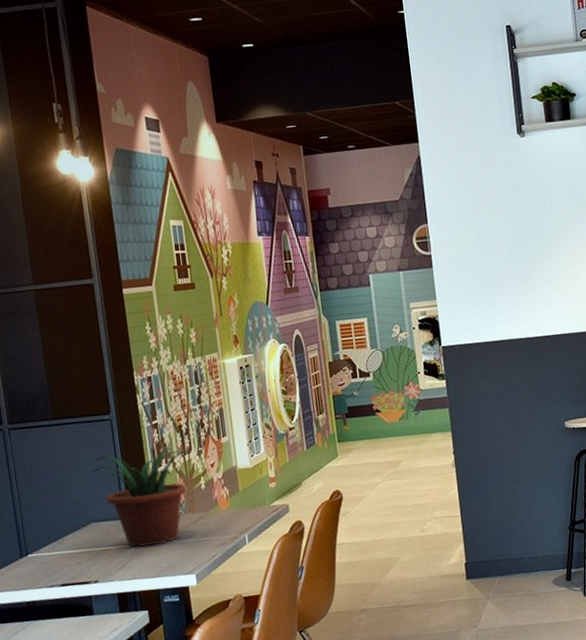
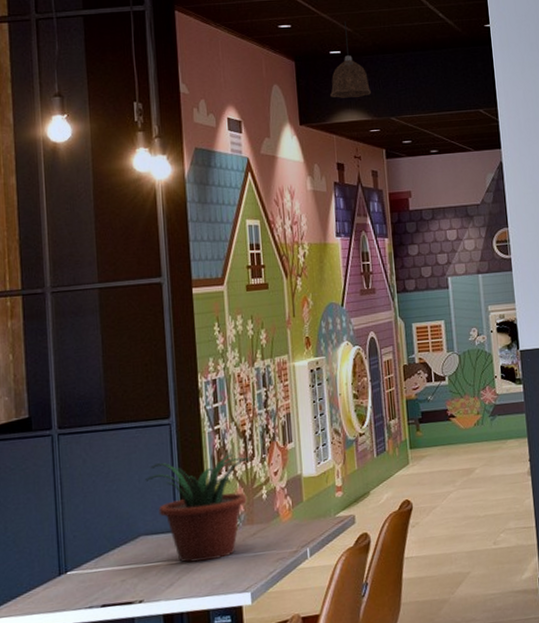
pendant lamp: none [245,11,287,94] -> present [330,21,372,98]

